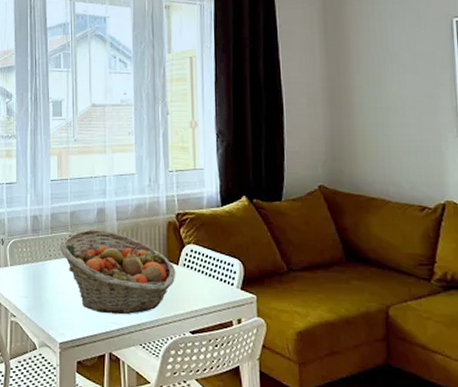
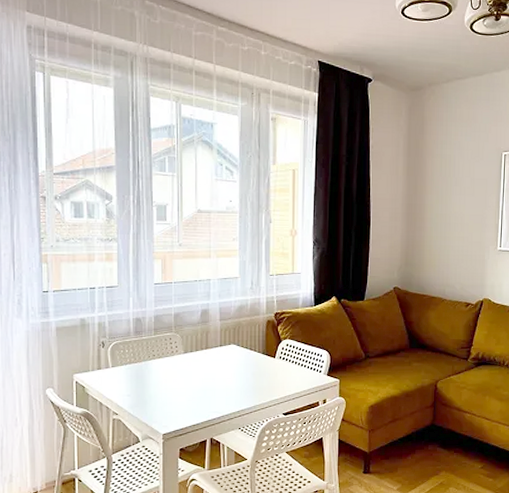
fruit basket: present [59,230,176,315] -> none [162,330,273,405]

